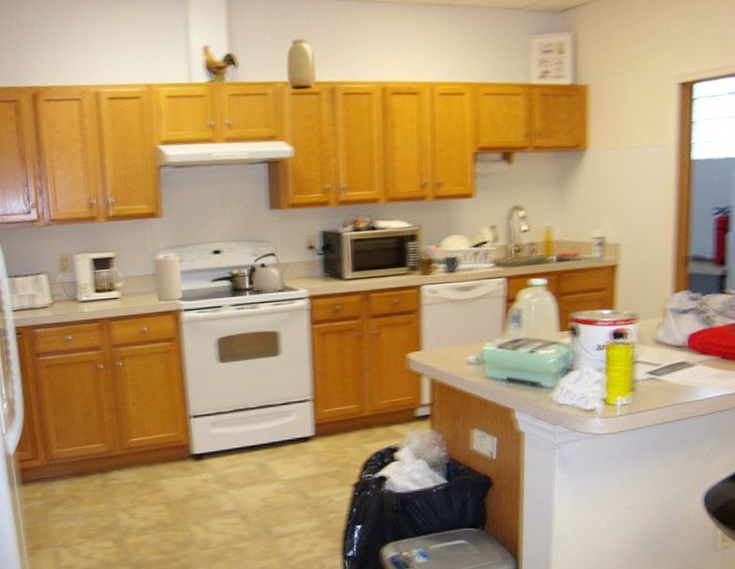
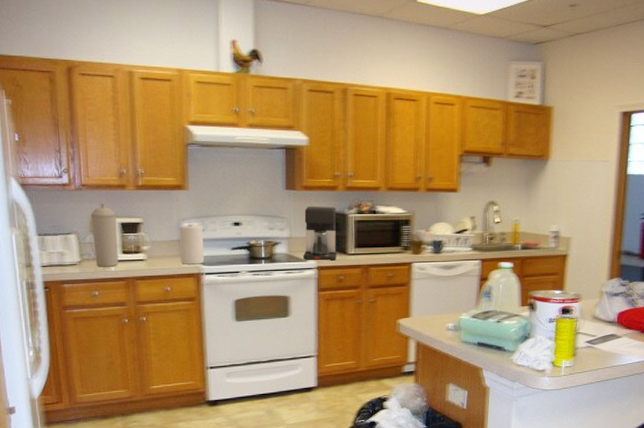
canister: none [60,238,92,309] -> present [90,203,119,267]
kettle: present [248,252,290,292] -> none [264,227,301,261]
vase: present [286,38,317,91] -> none [305,42,332,88]
coffee maker: none [292,225,332,289] -> present [303,206,338,261]

